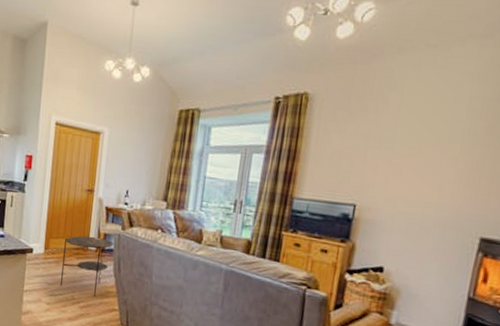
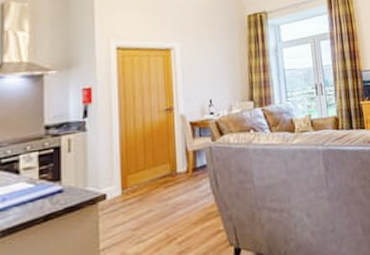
side table: present [61,236,114,296] -> none [147,155,207,226]

